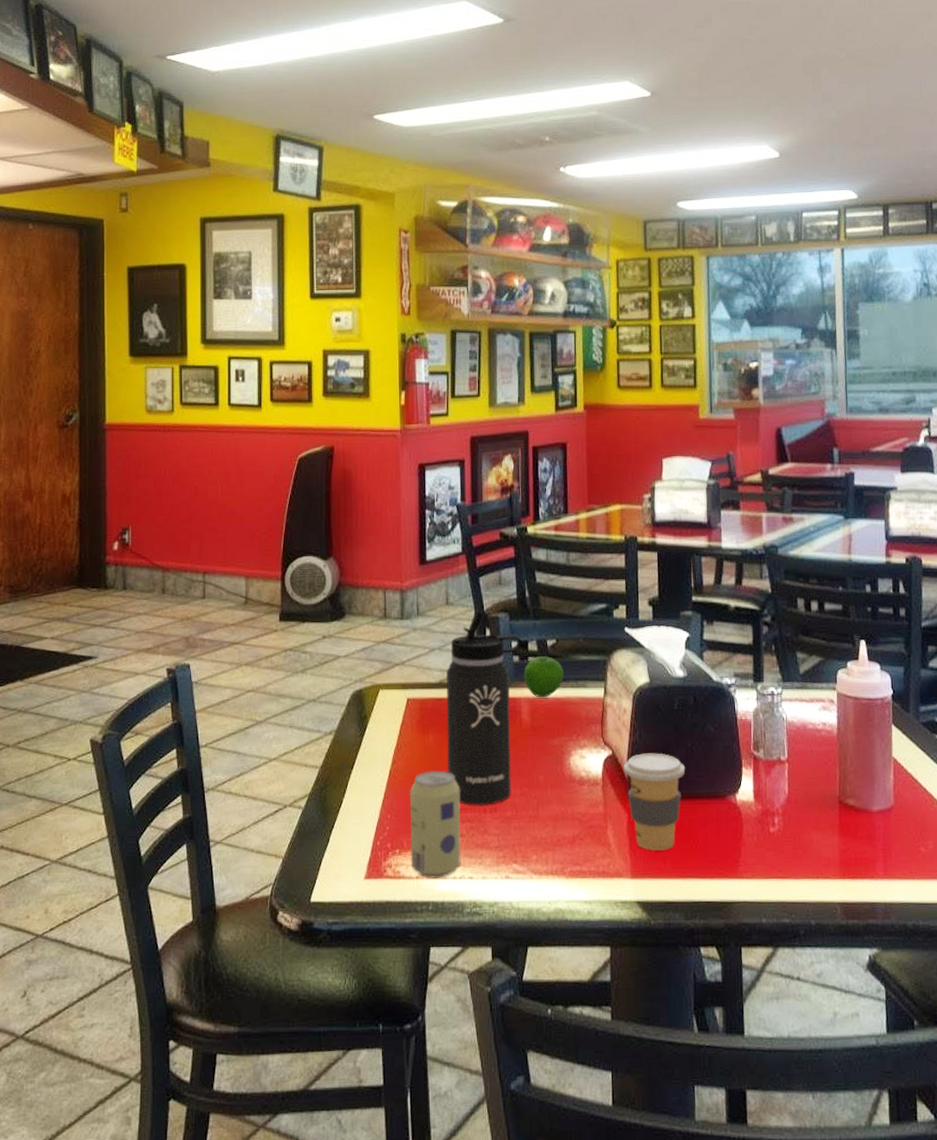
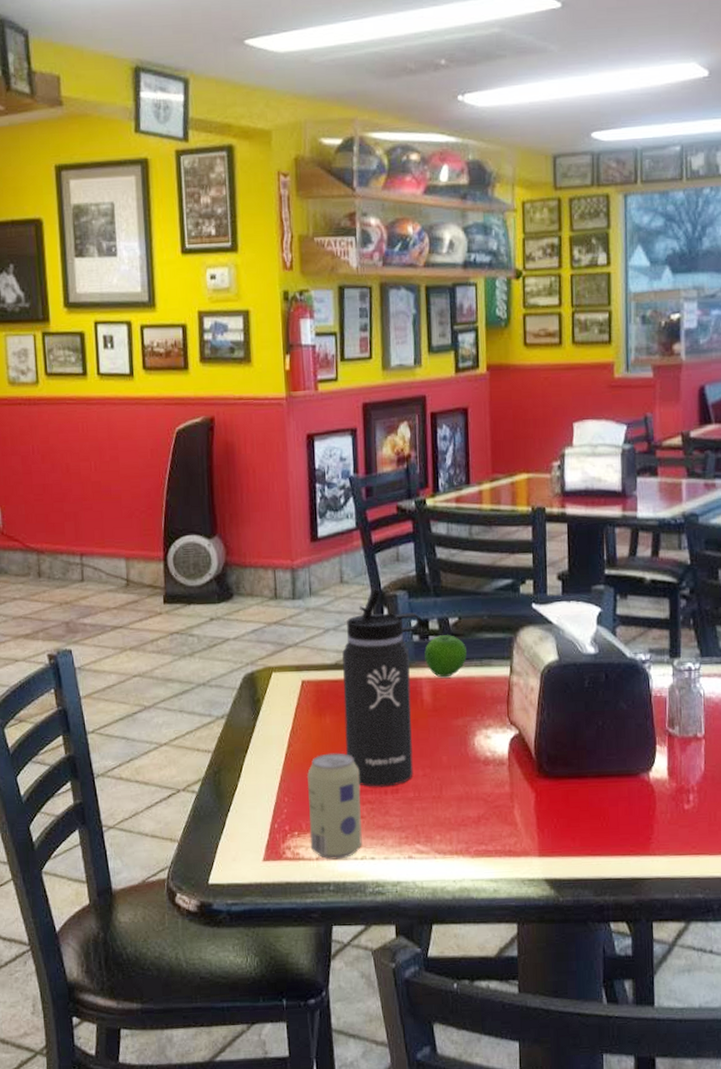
coffee cup: present [624,753,686,851] -> none [531,731,596,830]

